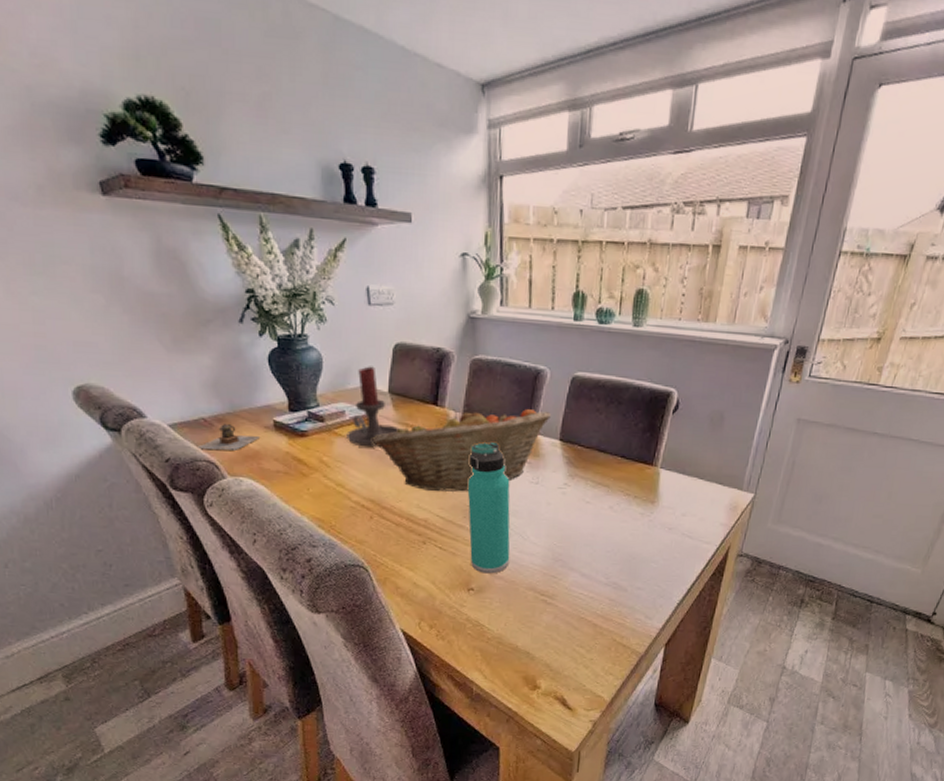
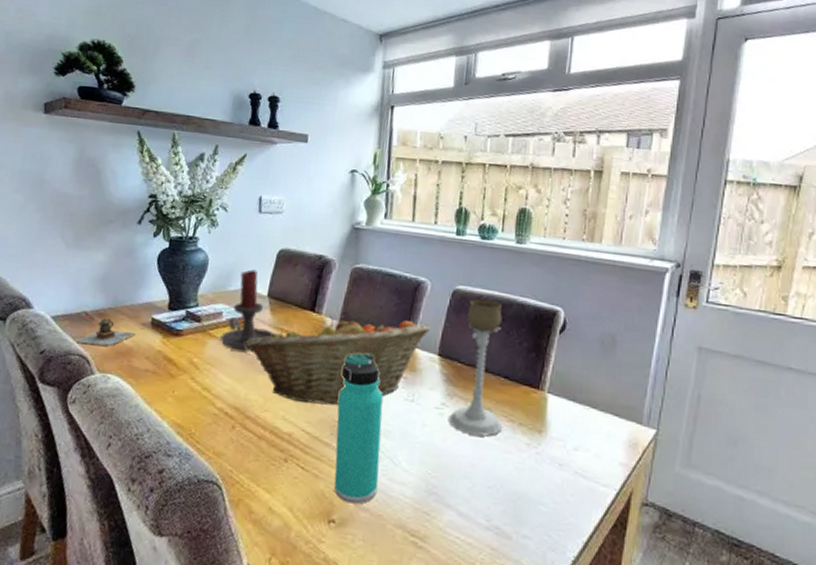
candle holder: none [571,384,620,510] -> present [449,298,502,437]

